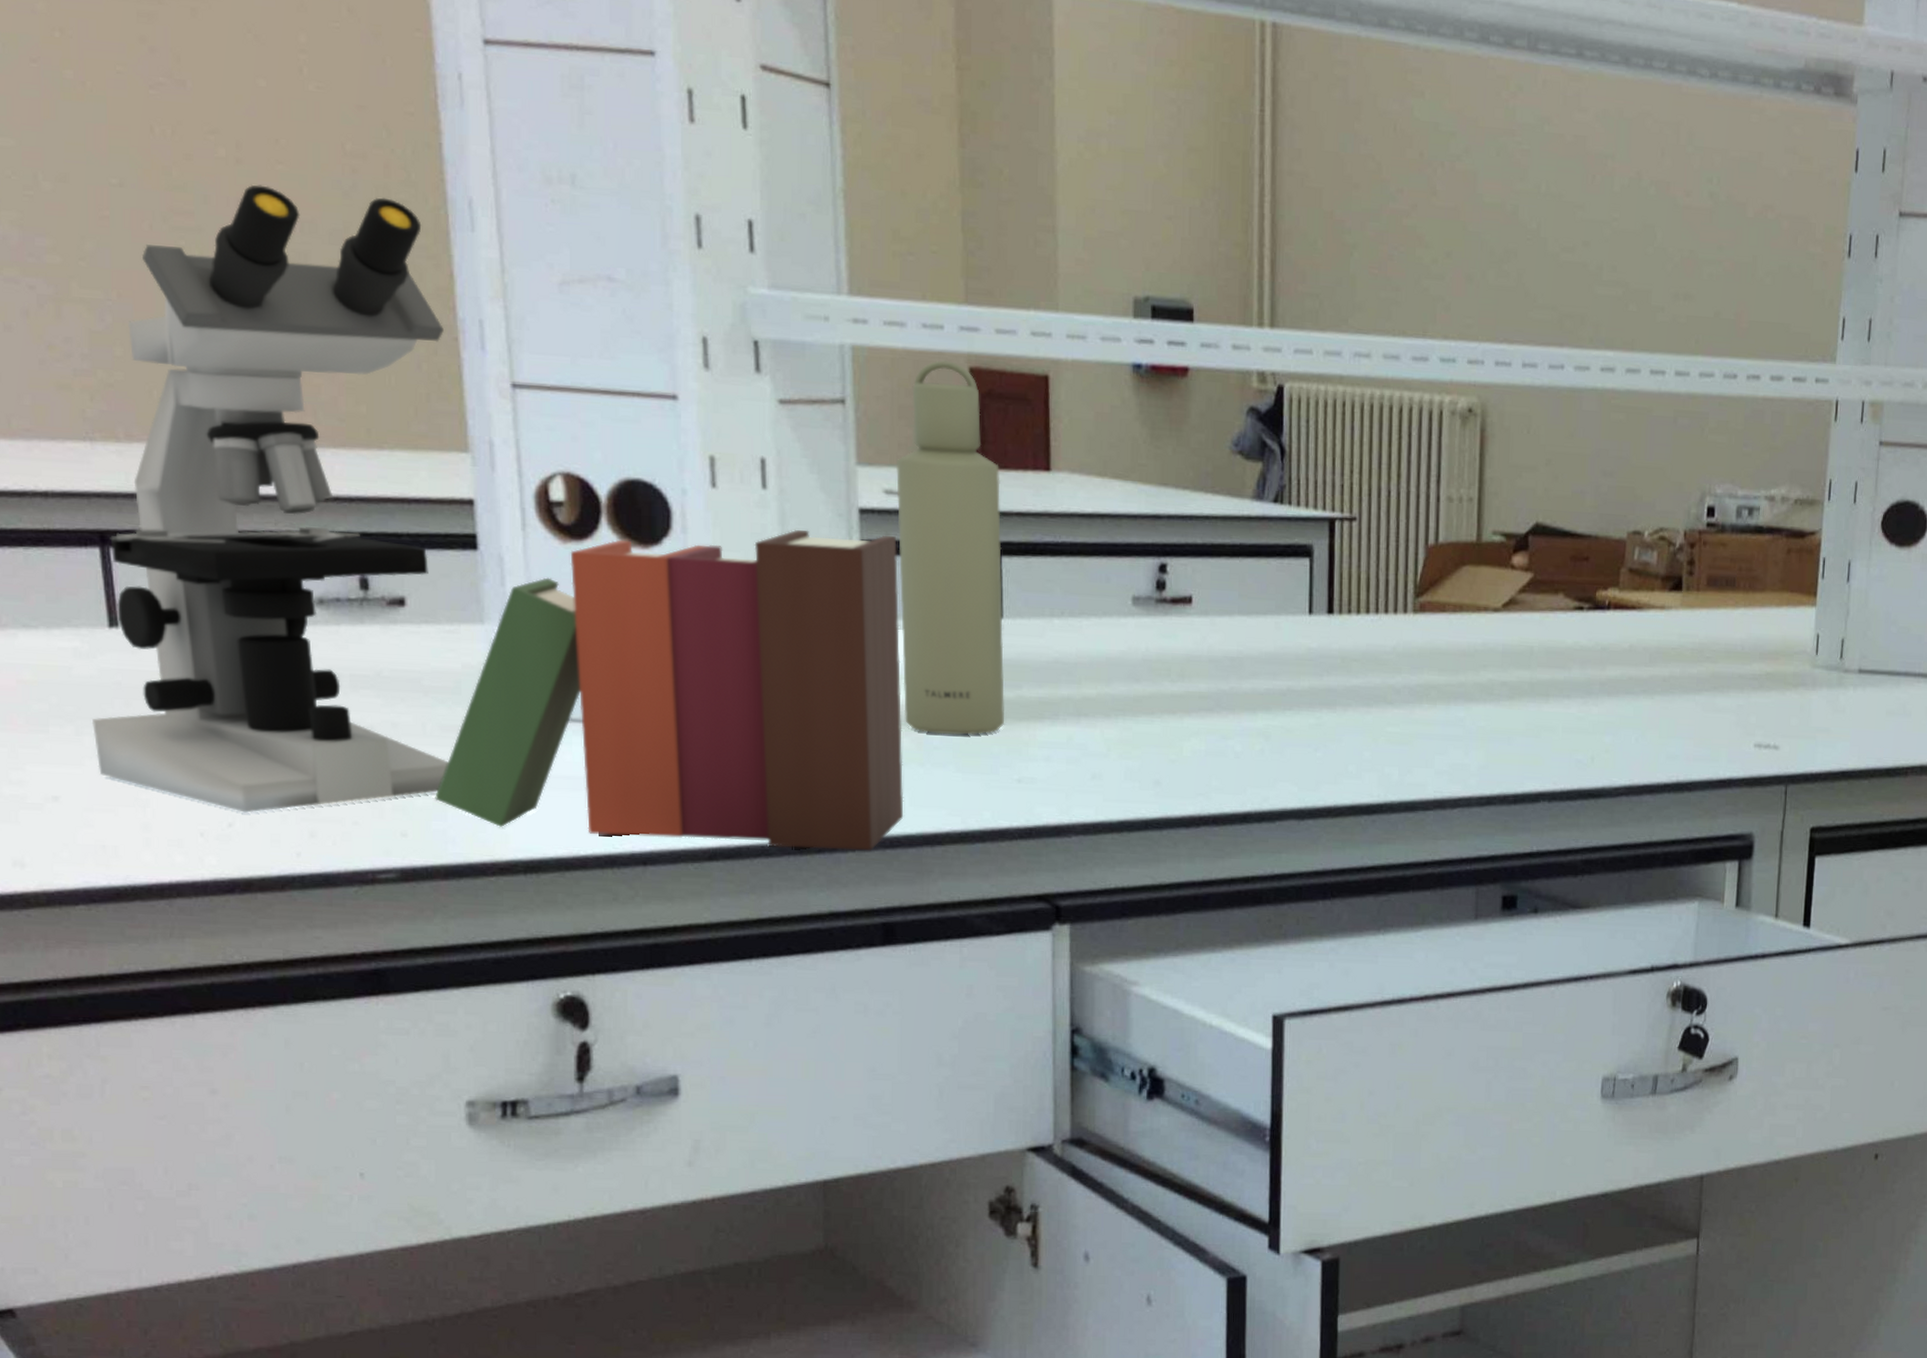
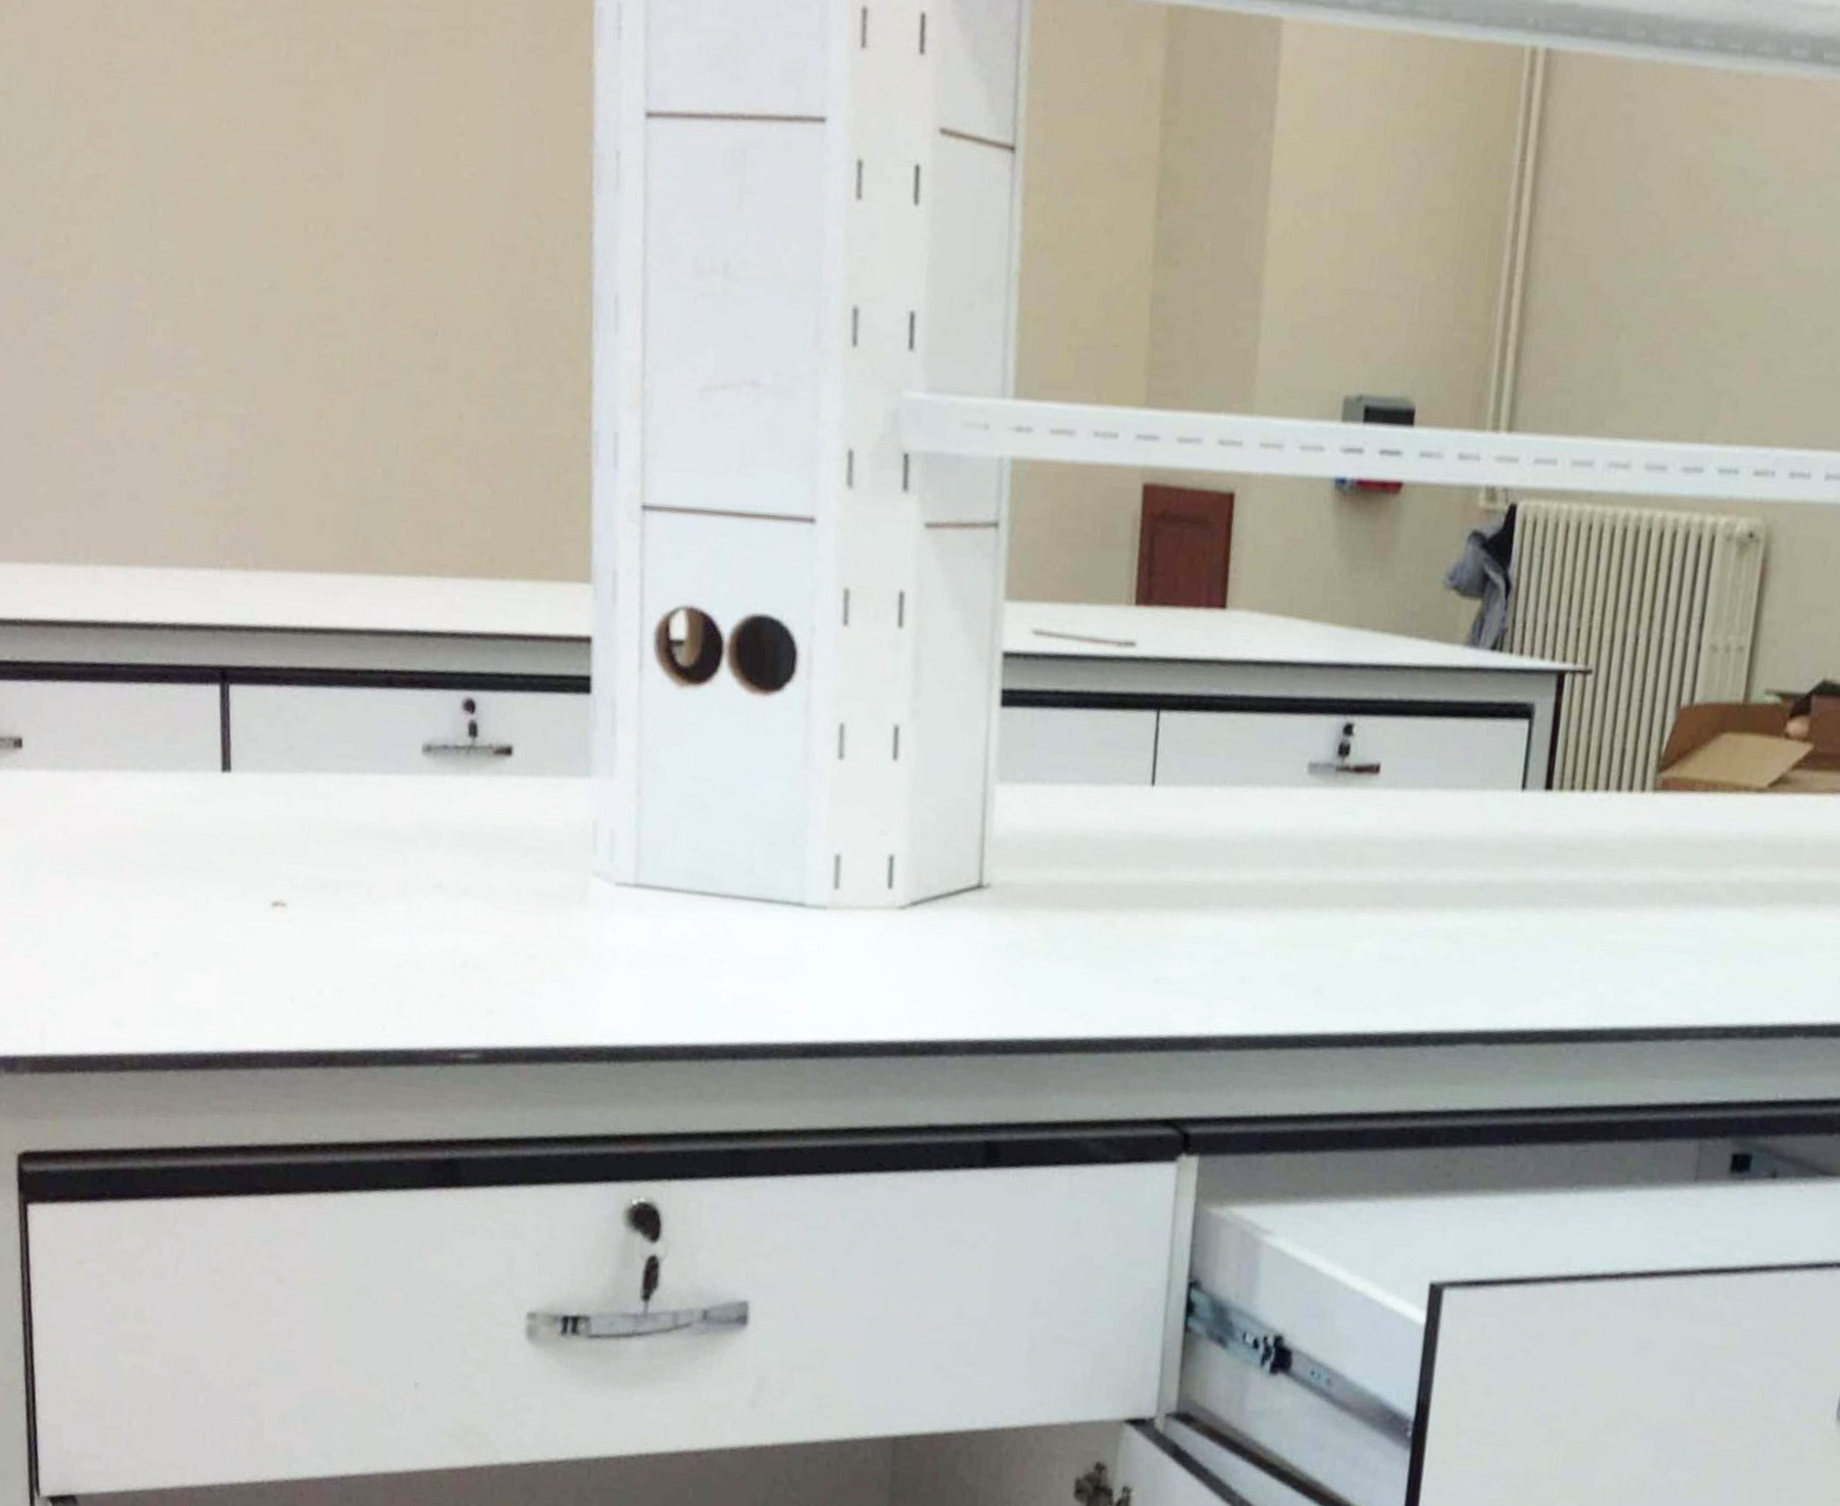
microscope: present [92,184,448,813] -> none [198,284,577,980]
books: present [435,529,904,851] -> none [524,675,1042,1056]
bottle: present [895,360,1004,735] -> none [1032,475,1167,924]

